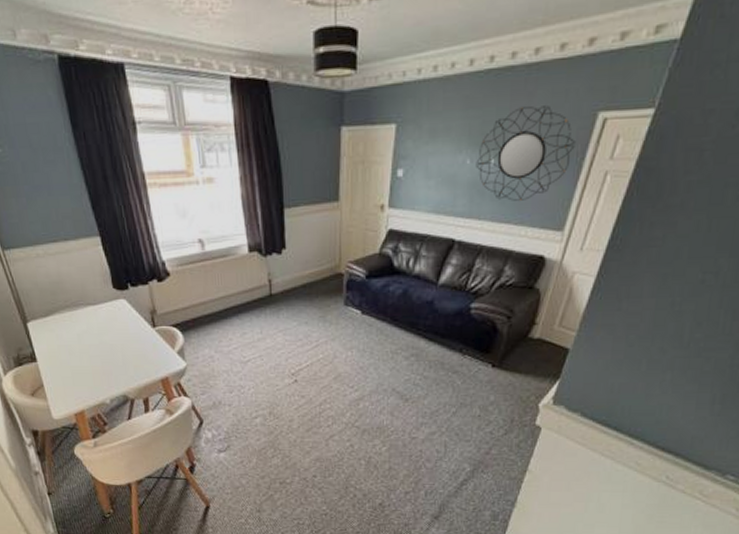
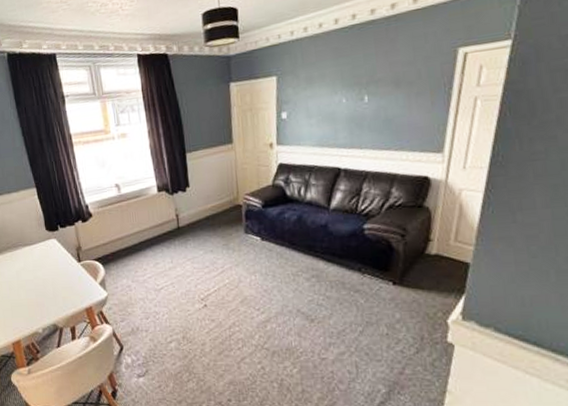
home mirror: present [475,106,576,201] -> none [351,48,442,130]

